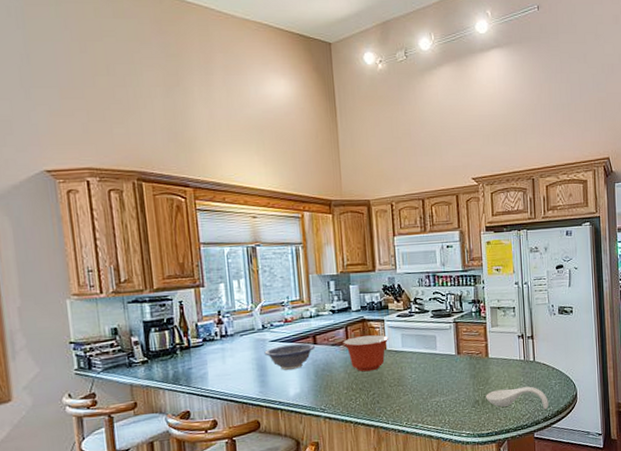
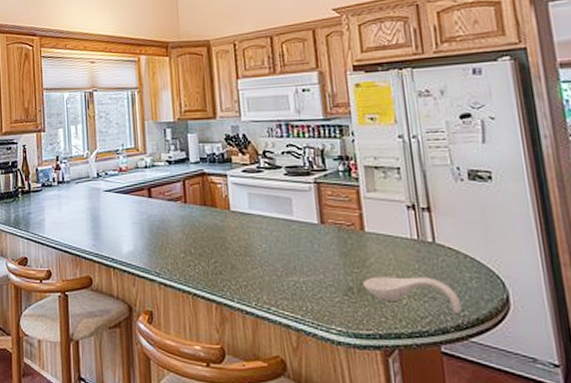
decorative bowl: present [264,343,316,370] -> none [98,195,151,224]
mixing bowl: present [343,334,389,372] -> none [180,192,233,235]

